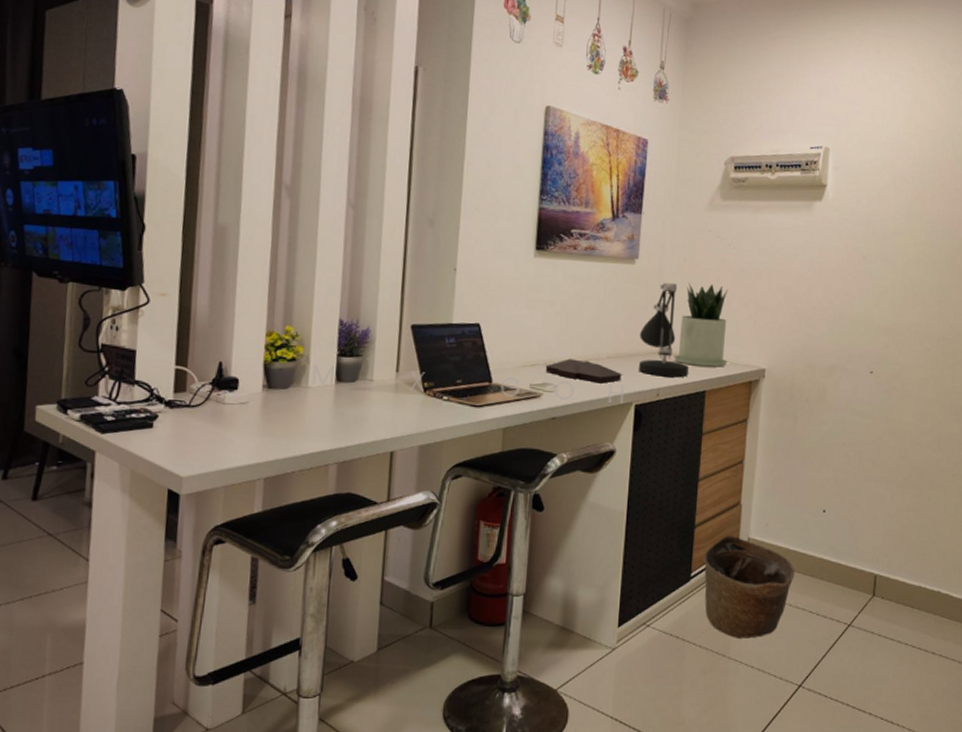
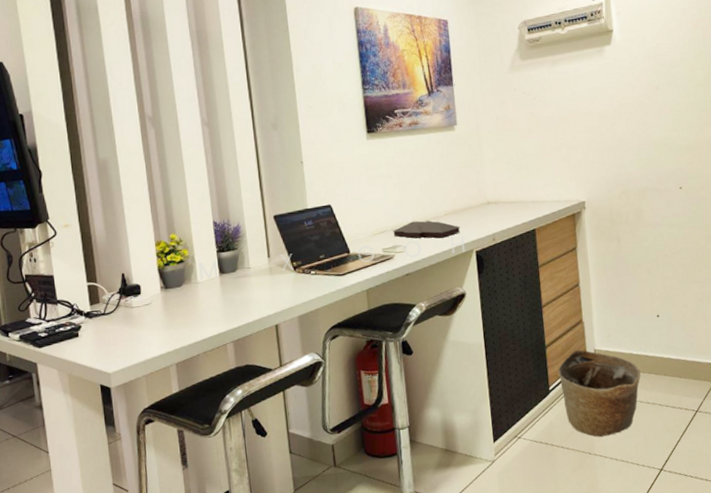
desk lamp: present [638,282,689,378] -> none [469,140,518,224]
planter: present [673,283,729,367] -> none [502,136,551,210]

